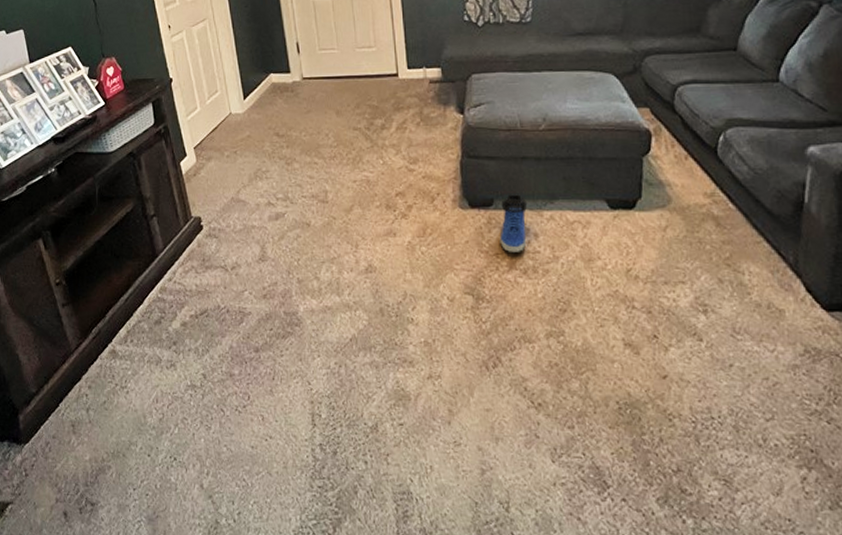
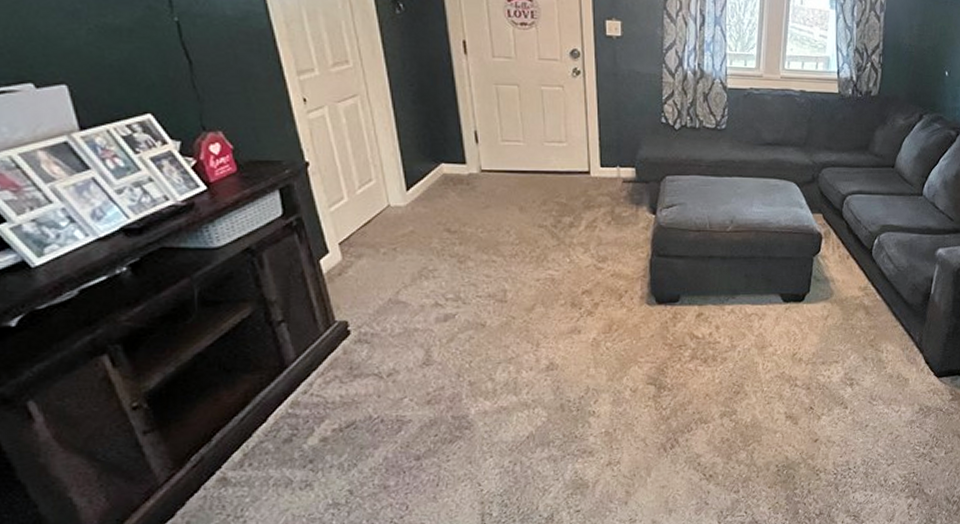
sneaker: present [499,194,528,252] -> none [684,290,712,344]

